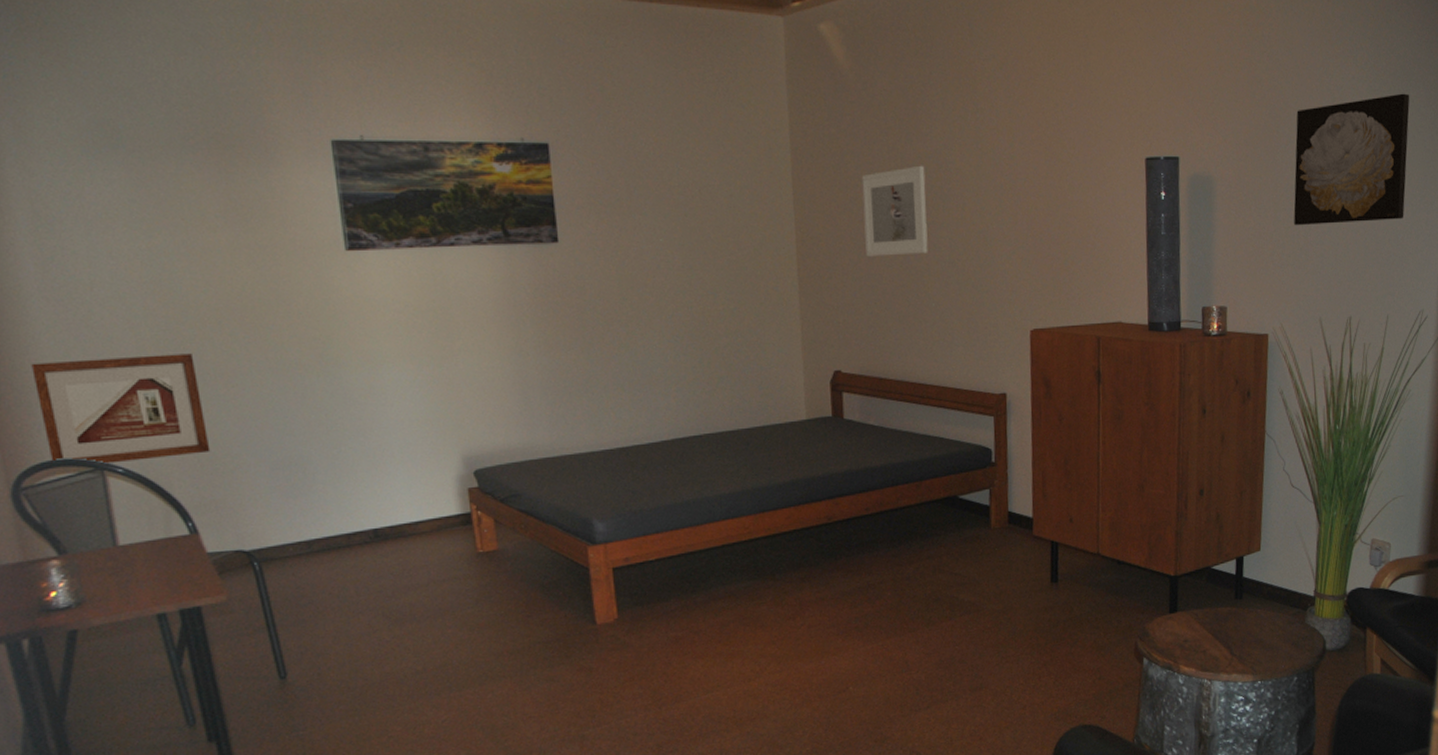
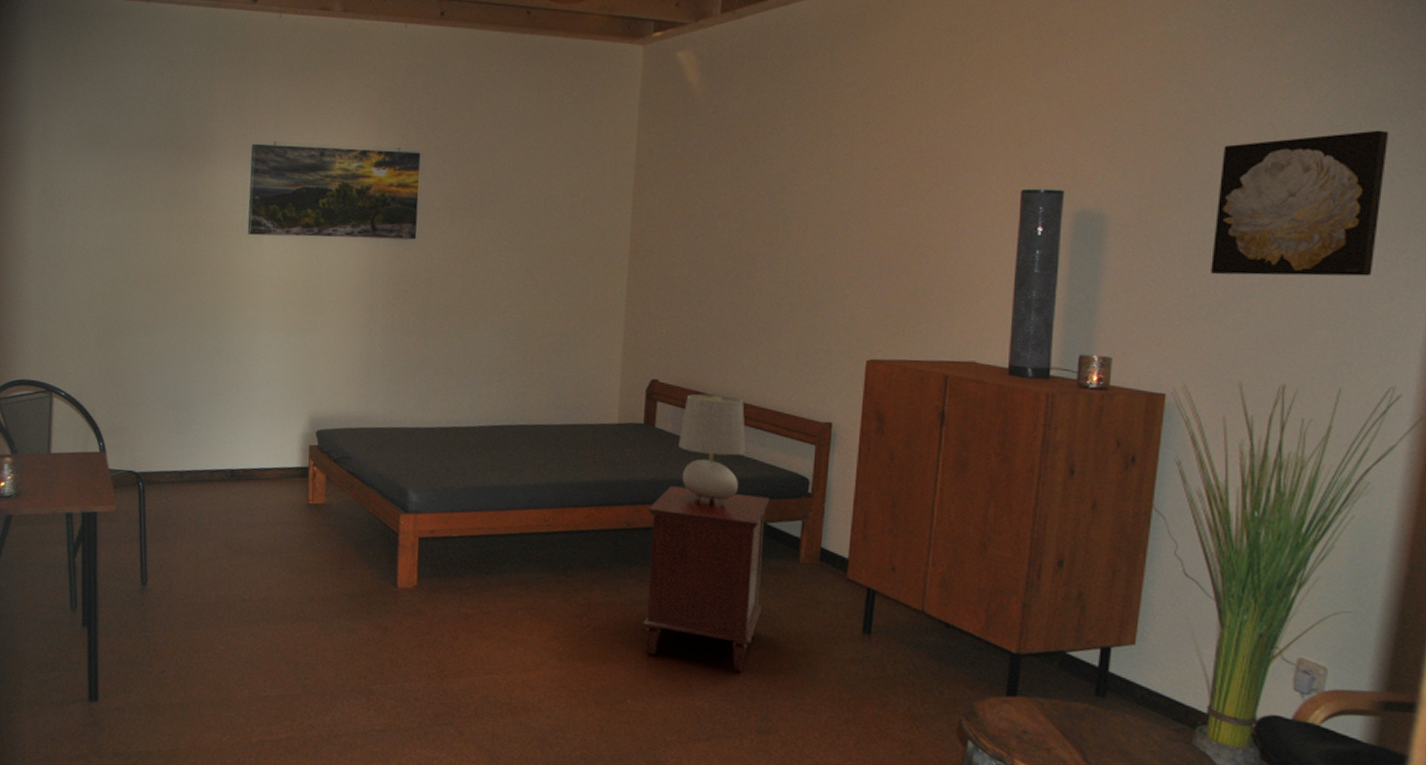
picture frame: present [31,353,211,464] -> none [20,304,127,388]
nightstand: none [847,472,963,641] -> present [642,486,769,672]
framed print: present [861,165,928,257] -> none [697,187,768,273]
table lamp: none [868,378,932,487] -> present [679,394,746,507]

